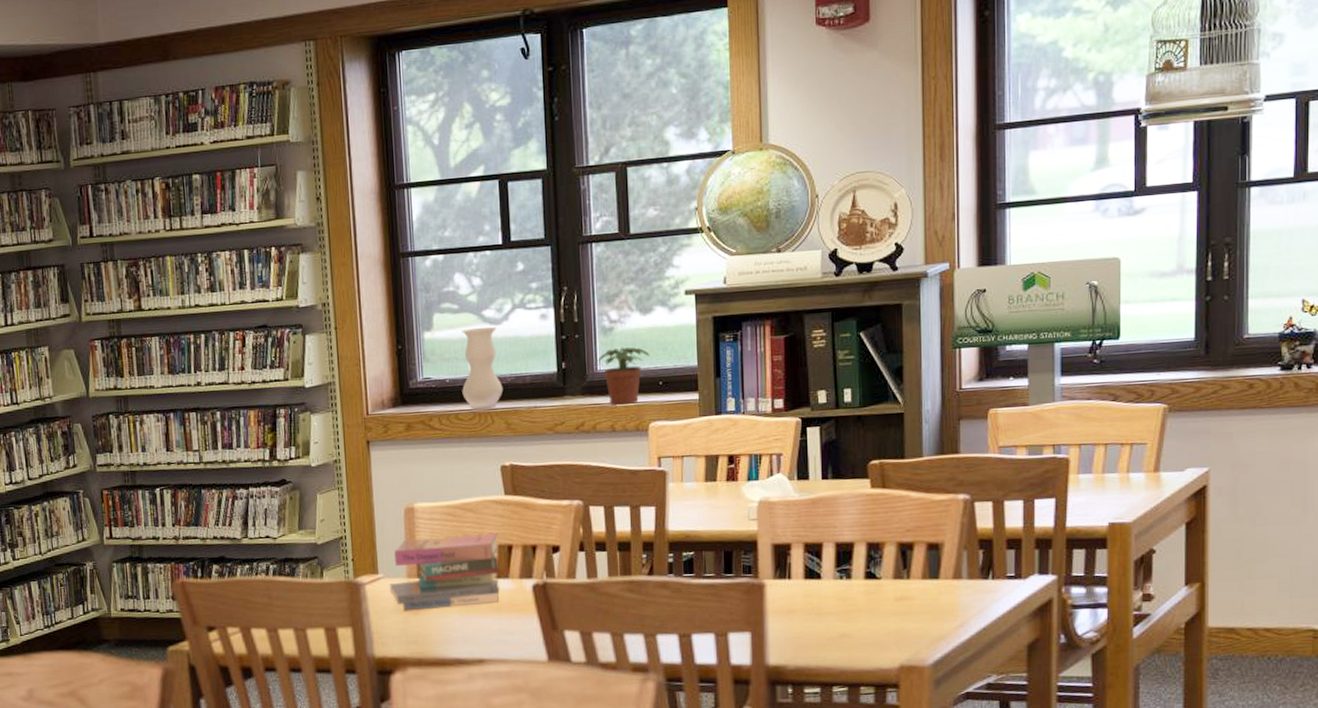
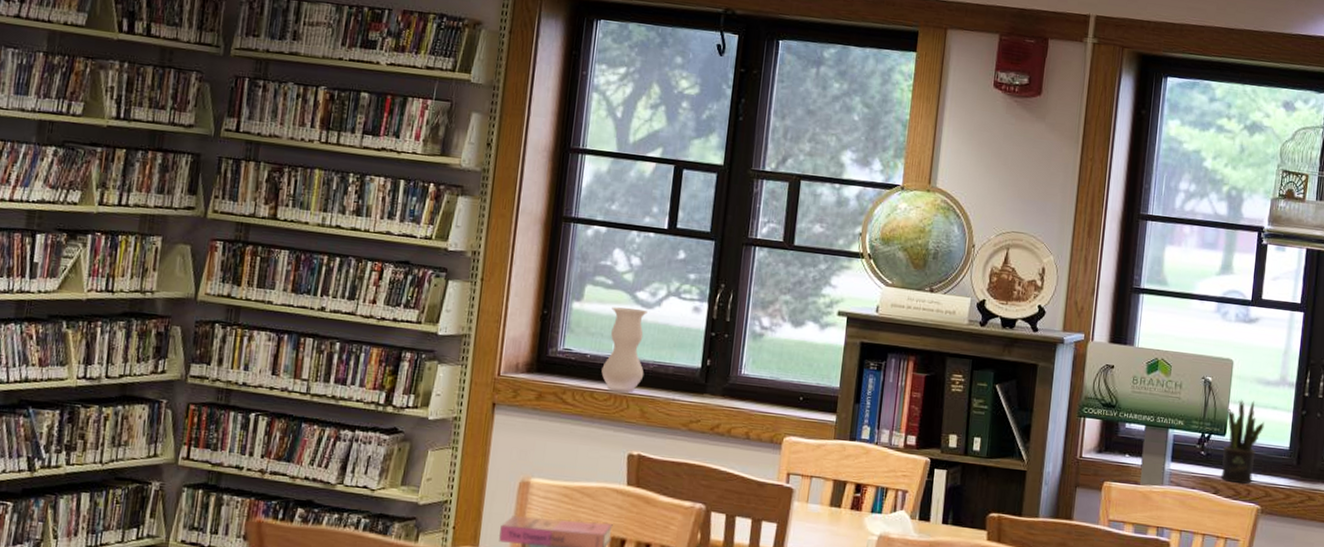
potted plant: present [598,347,650,406] -> none [743,355,796,415]
potted plant: none [1118,296,1163,386] -> present [1221,399,1265,484]

